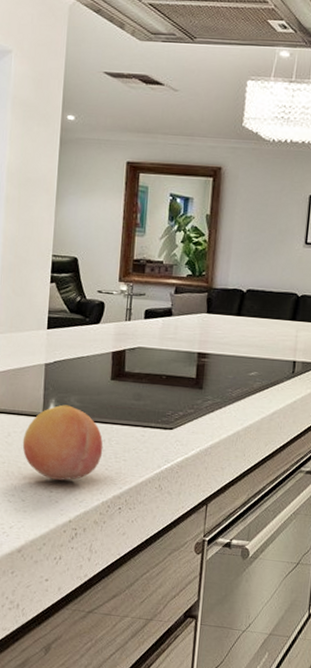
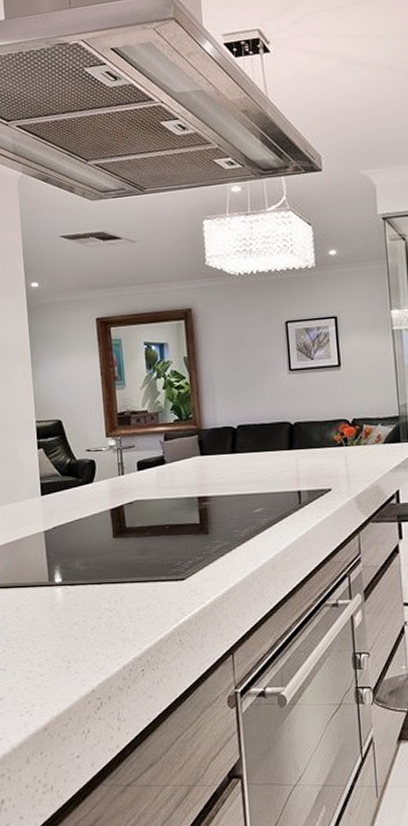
fruit: present [22,404,103,481] -> none [32,570,116,649]

